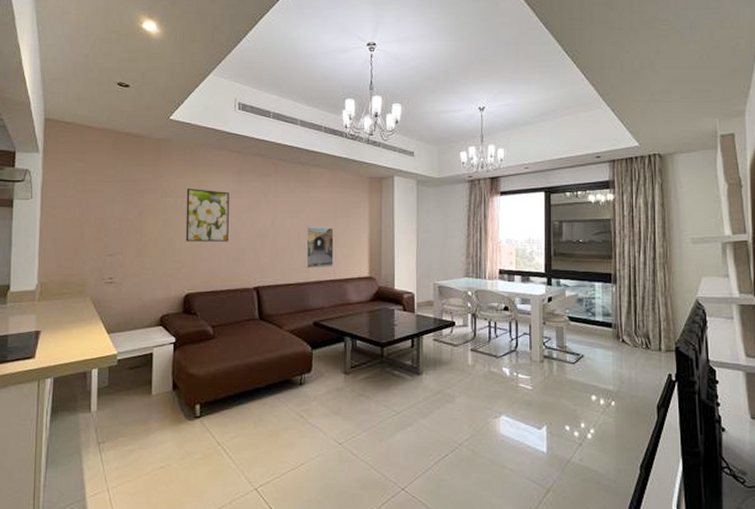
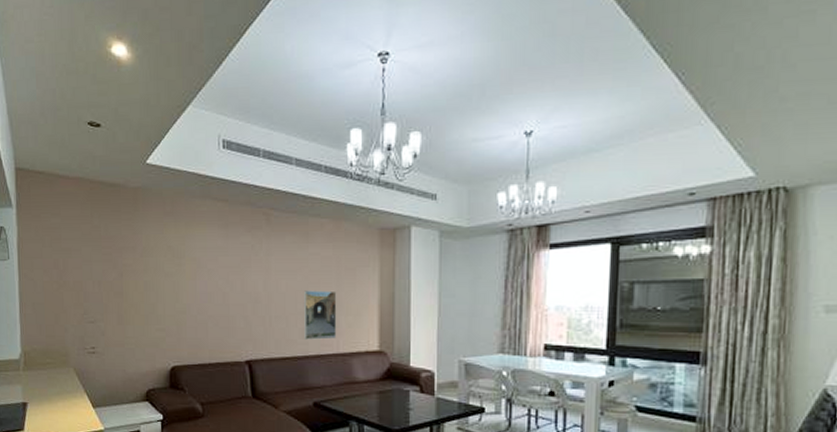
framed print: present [185,189,229,242] -> none [168,246,216,308]

